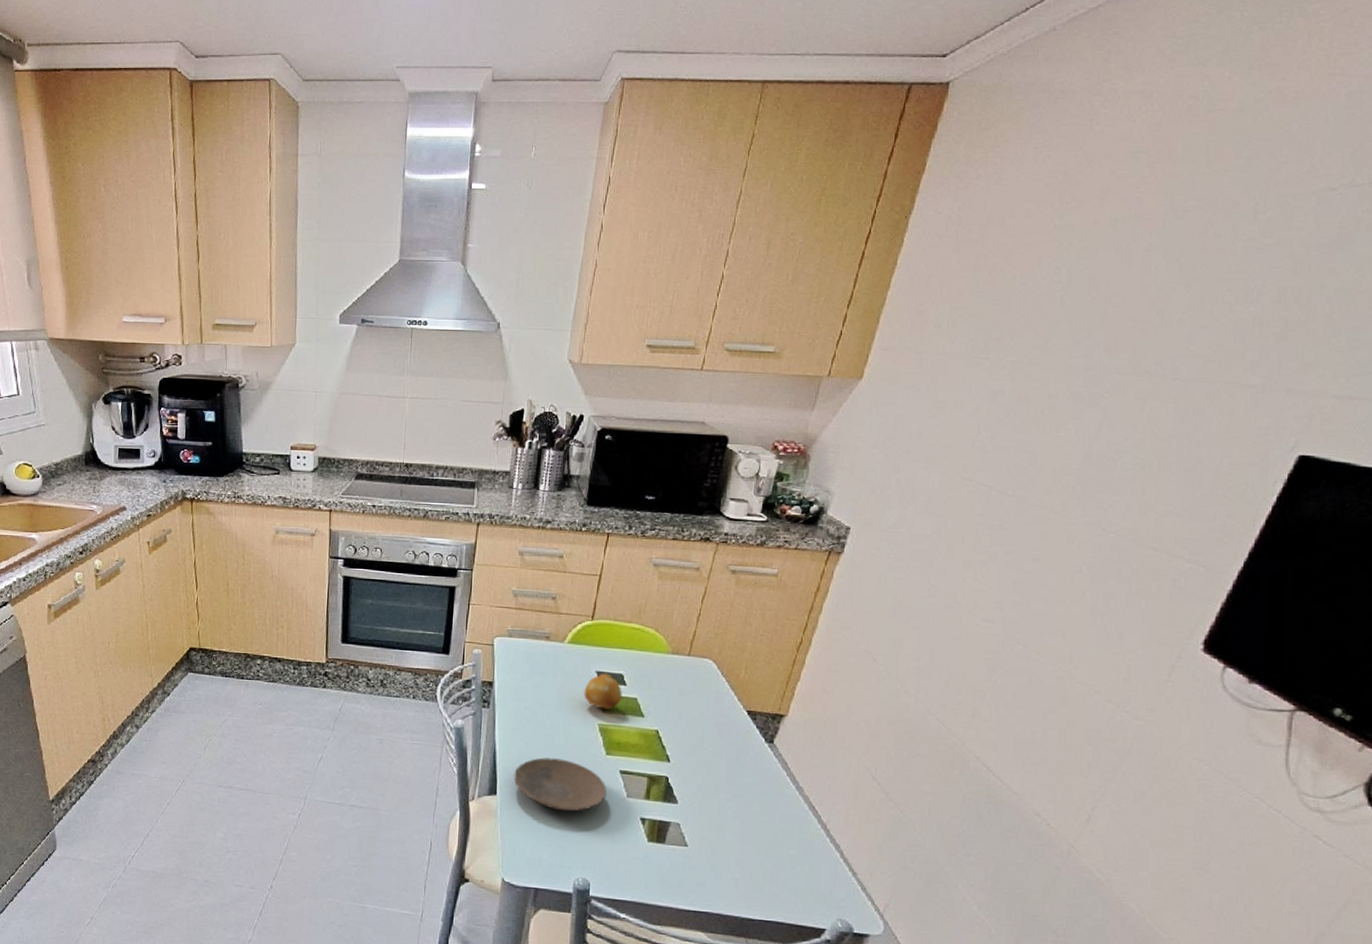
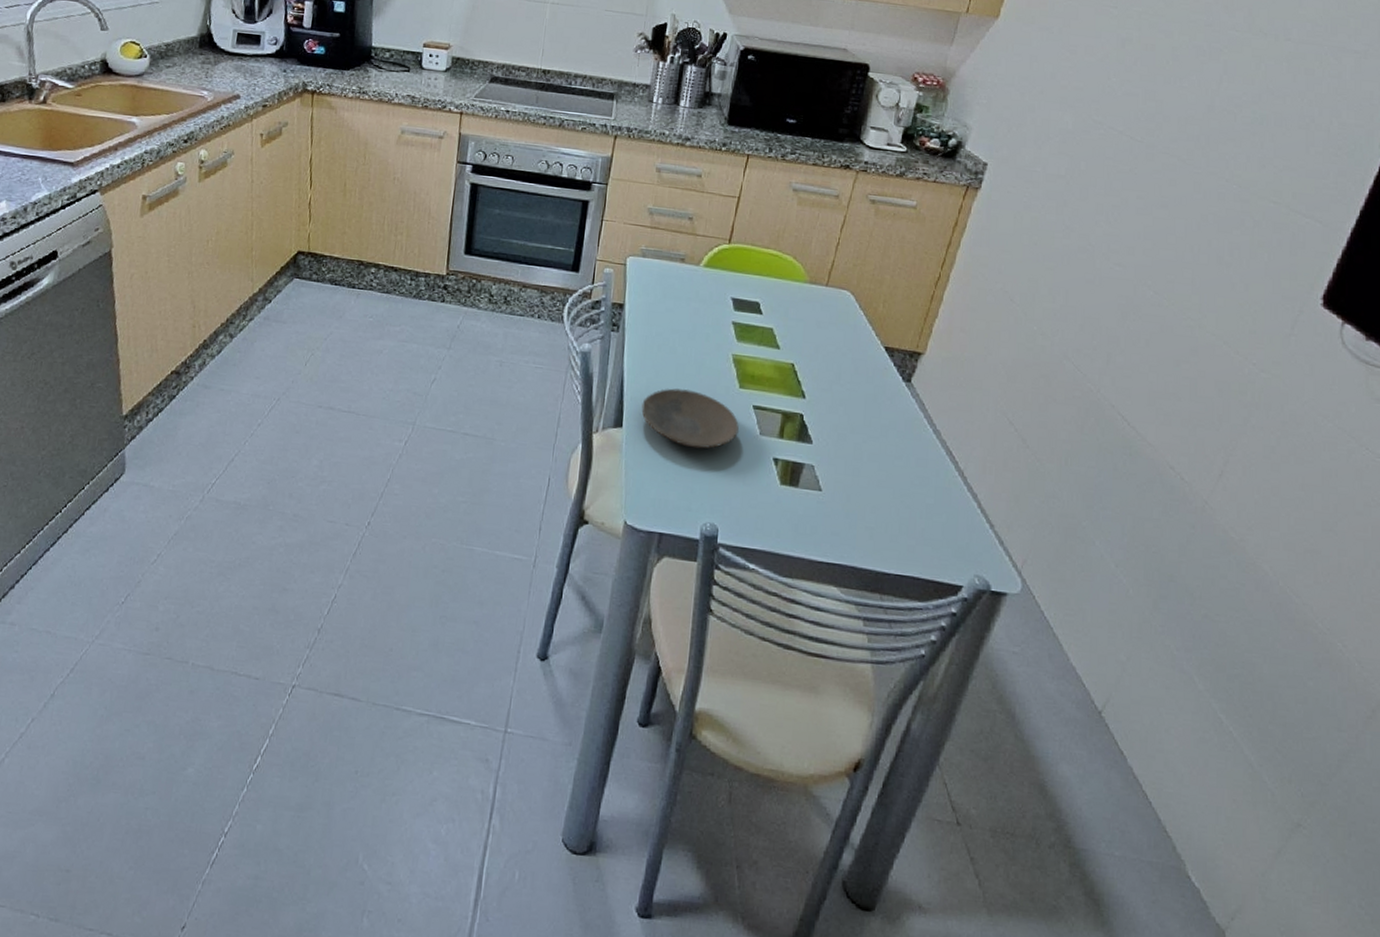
fruit: present [584,673,622,710] -> none [718,300,758,339]

